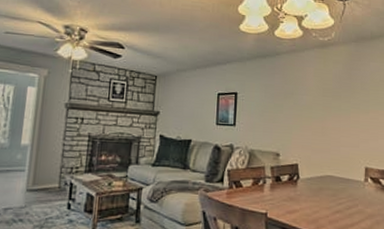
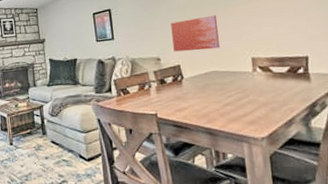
wall art: none [294,118,340,153] -> present [170,15,220,52]

